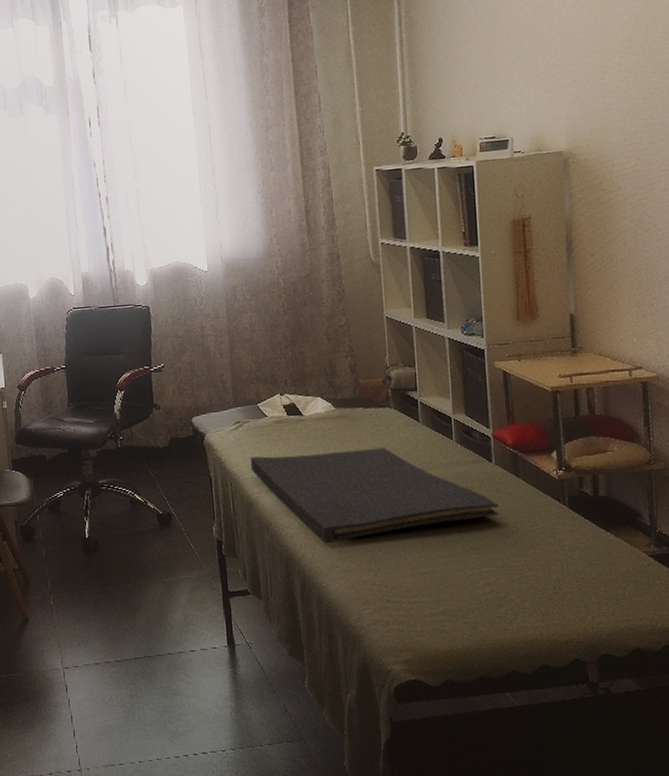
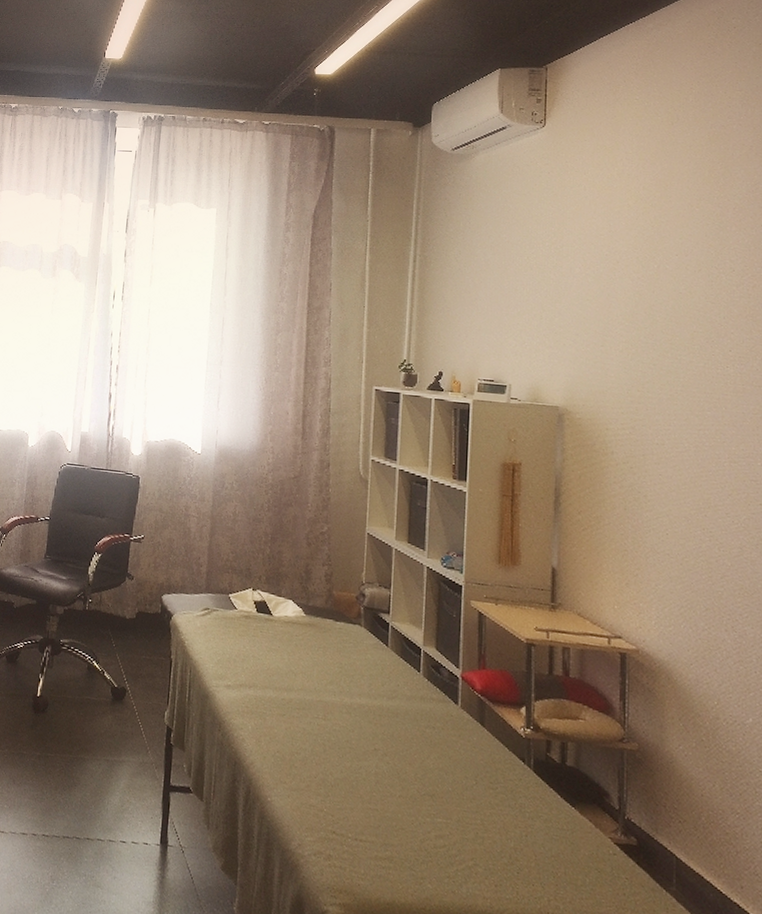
hand towel: present [250,447,499,544] -> none [212,647,460,763]

